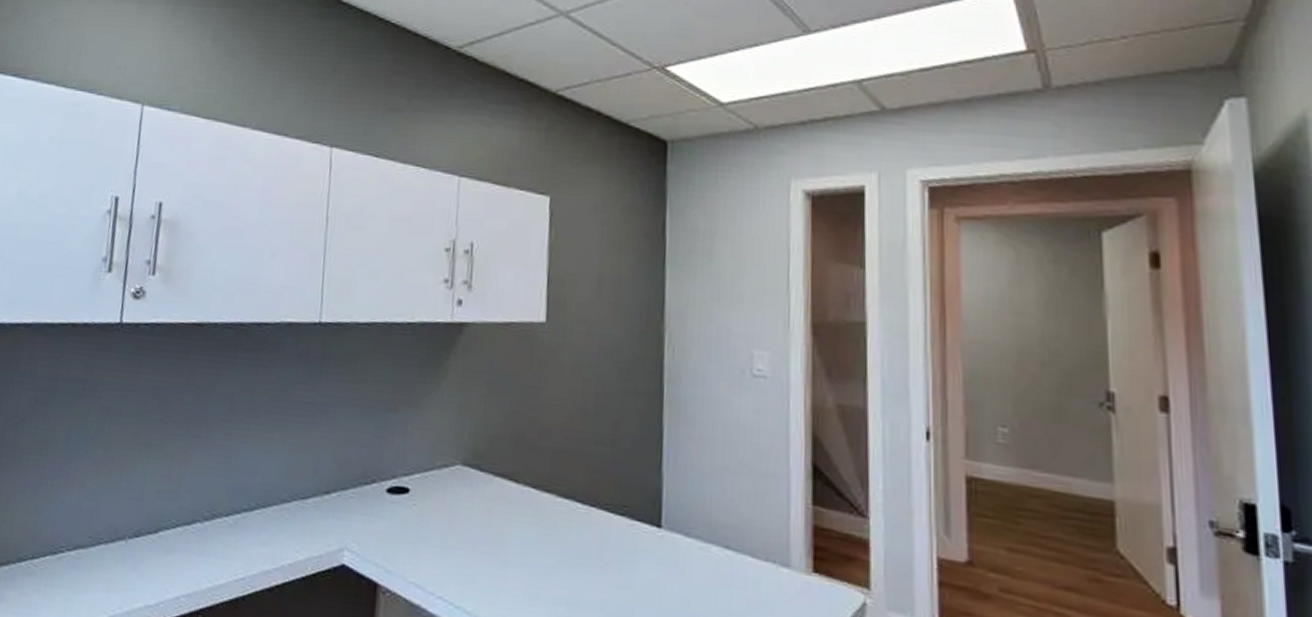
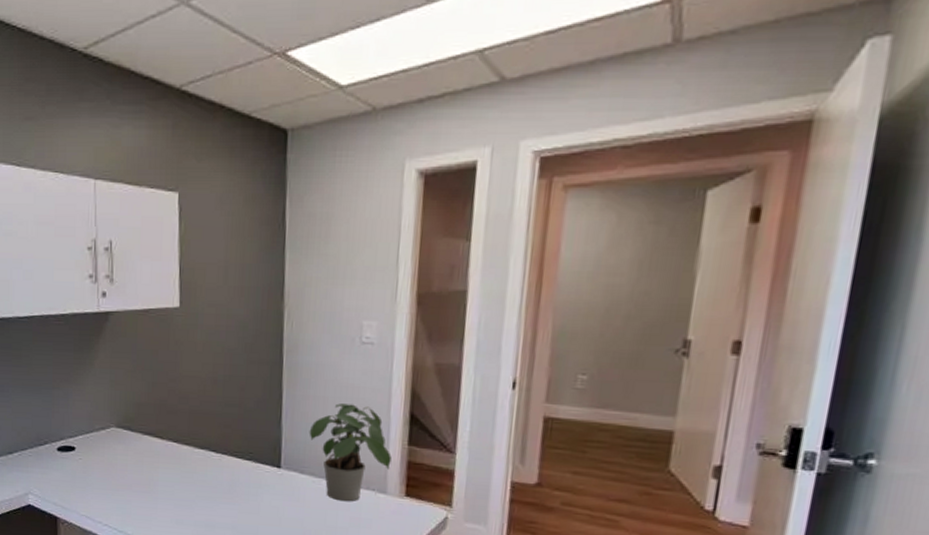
potted plant: none [694,448,794,577] -> present [309,403,392,501]

